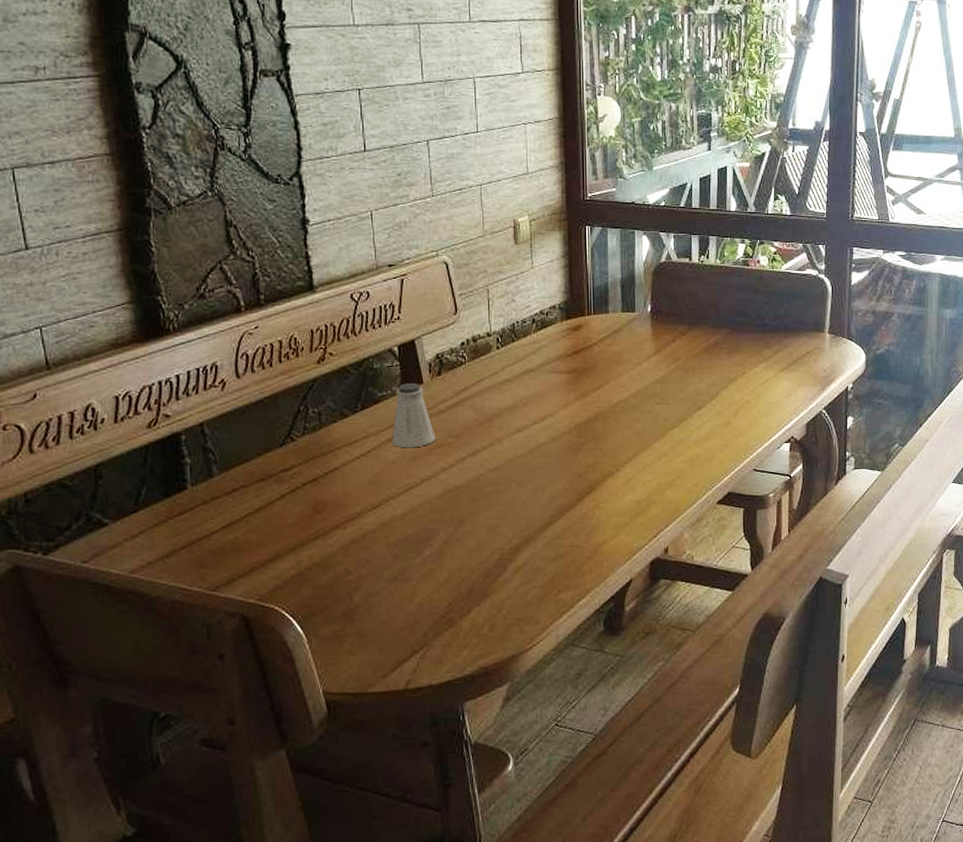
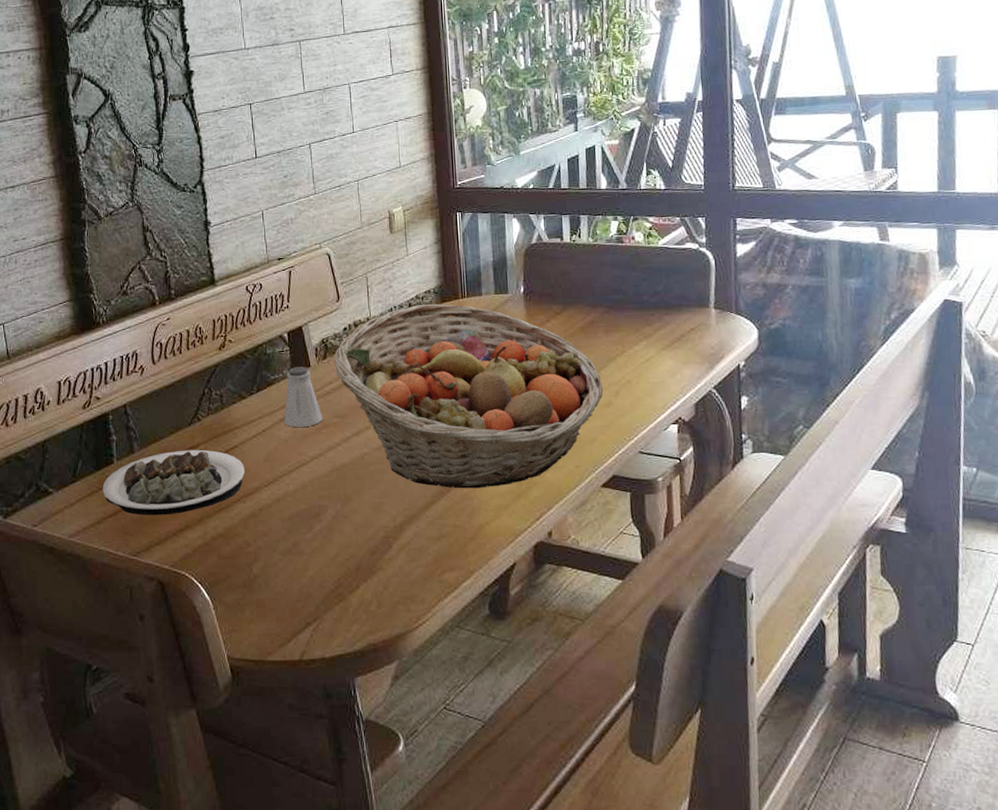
plate: none [172,472,347,546] -> present [102,449,245,516]
fruit basket: none [449,321,723,509] -> present [334,304,604,489]

